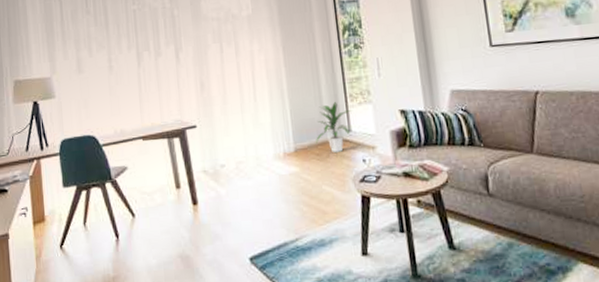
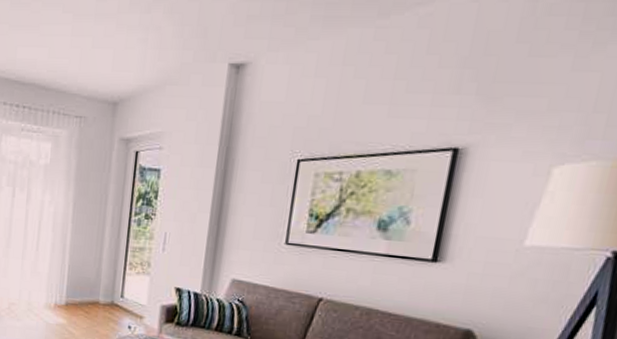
indoor plant: present [316,102,352,152] -> none [87,267,128,315]

